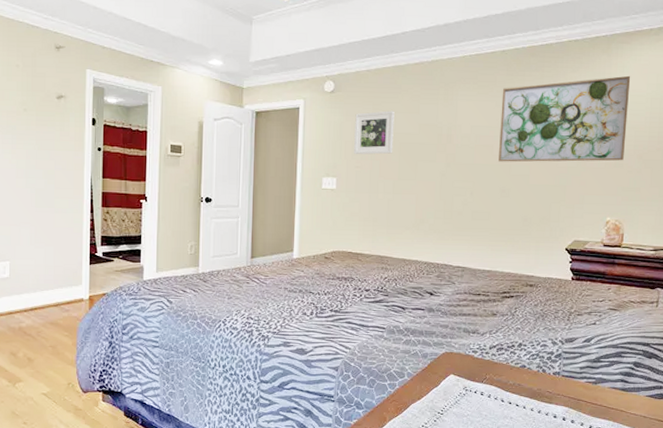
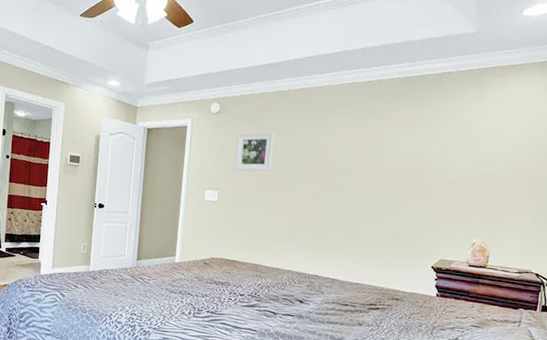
wall art: present [499,75,631,162] -> none [371,107,502,187]

